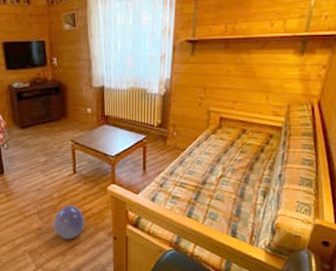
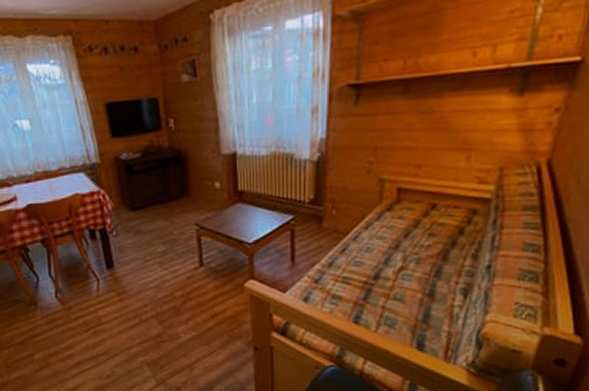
ball: present [53,205,85,239] -> none [176,306,217,349]

